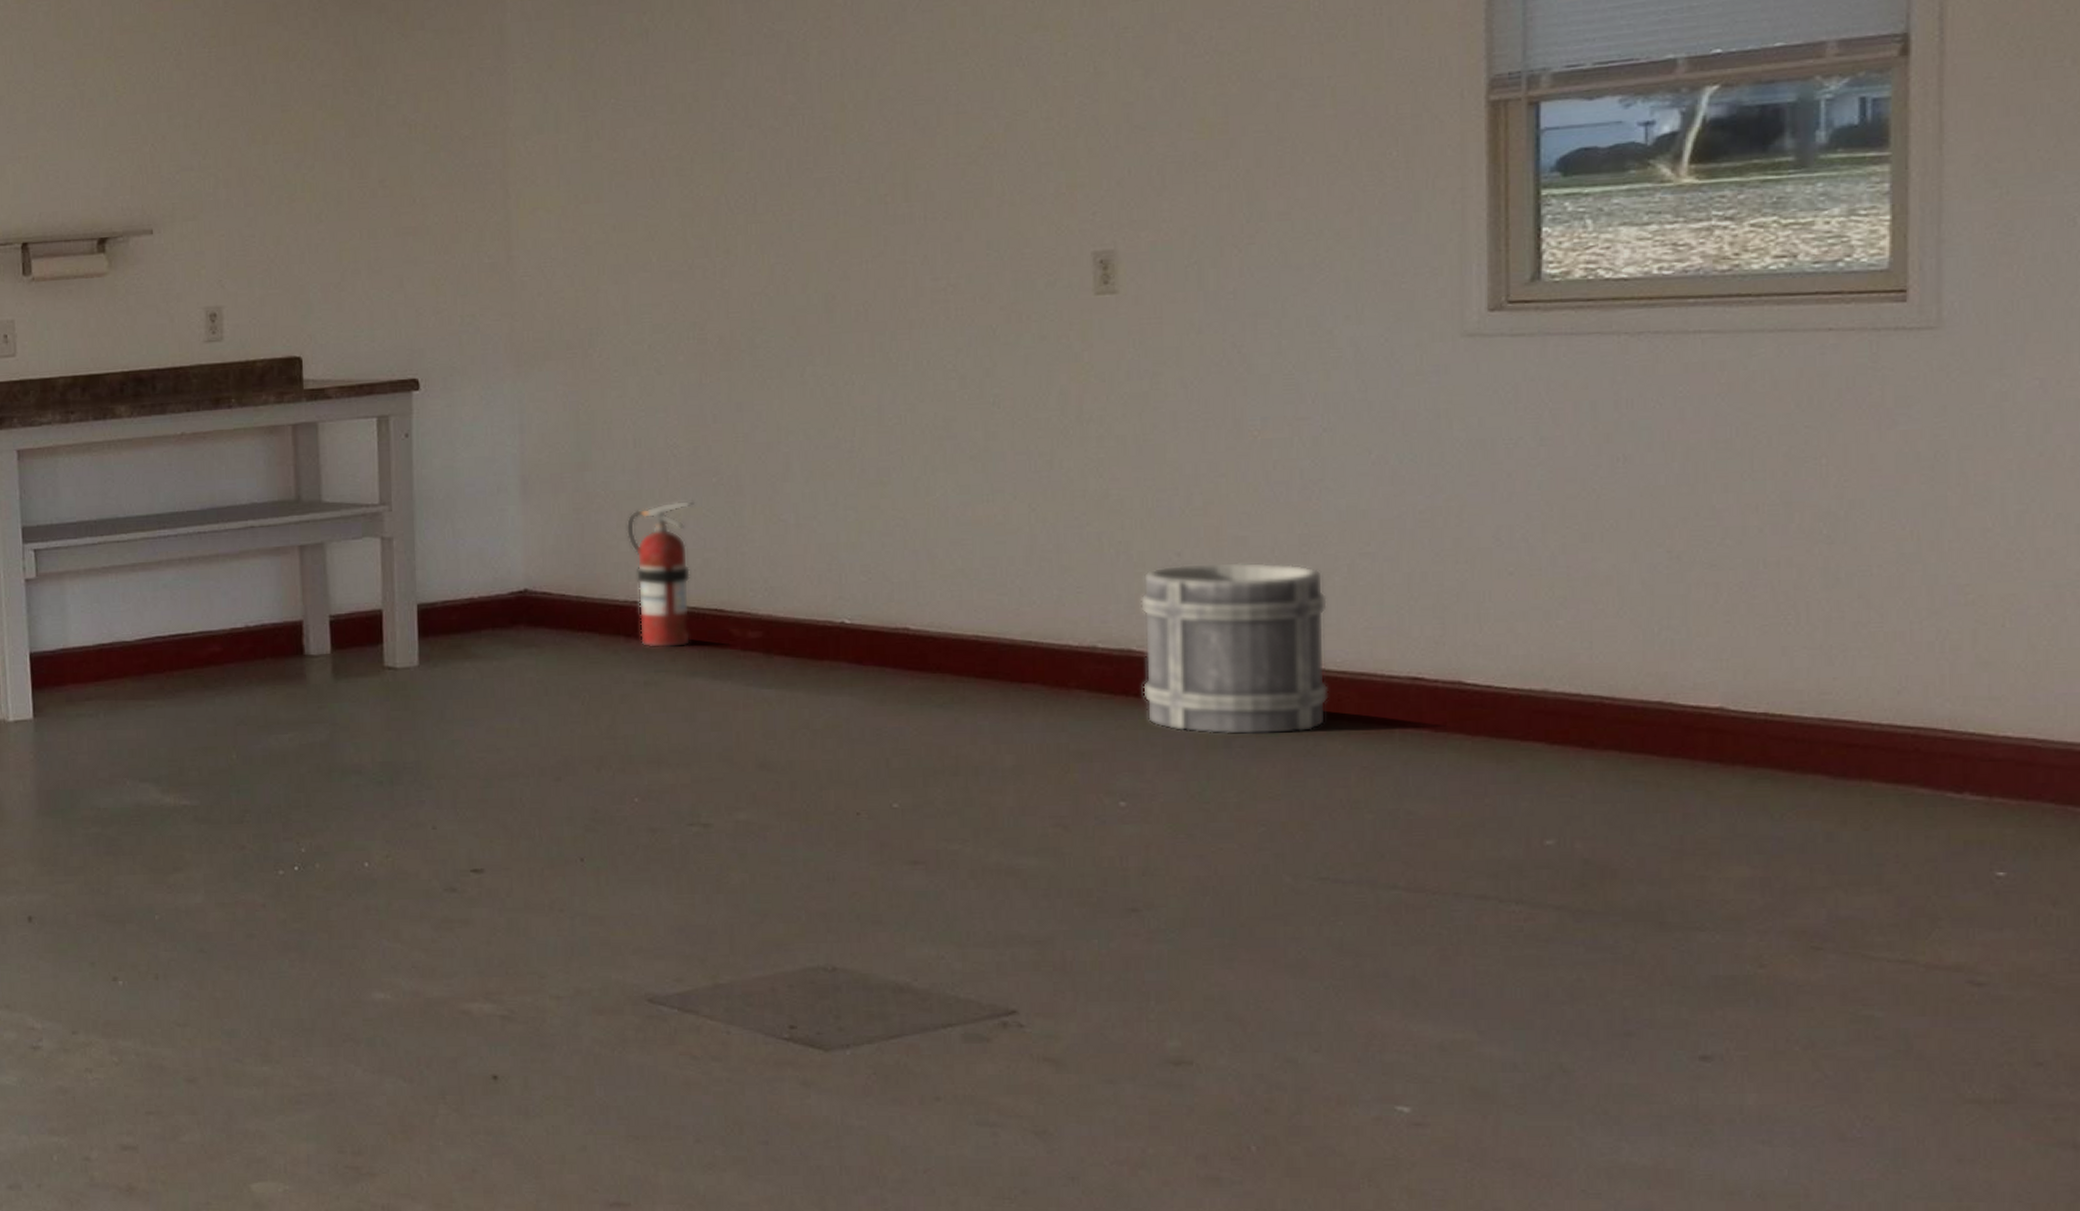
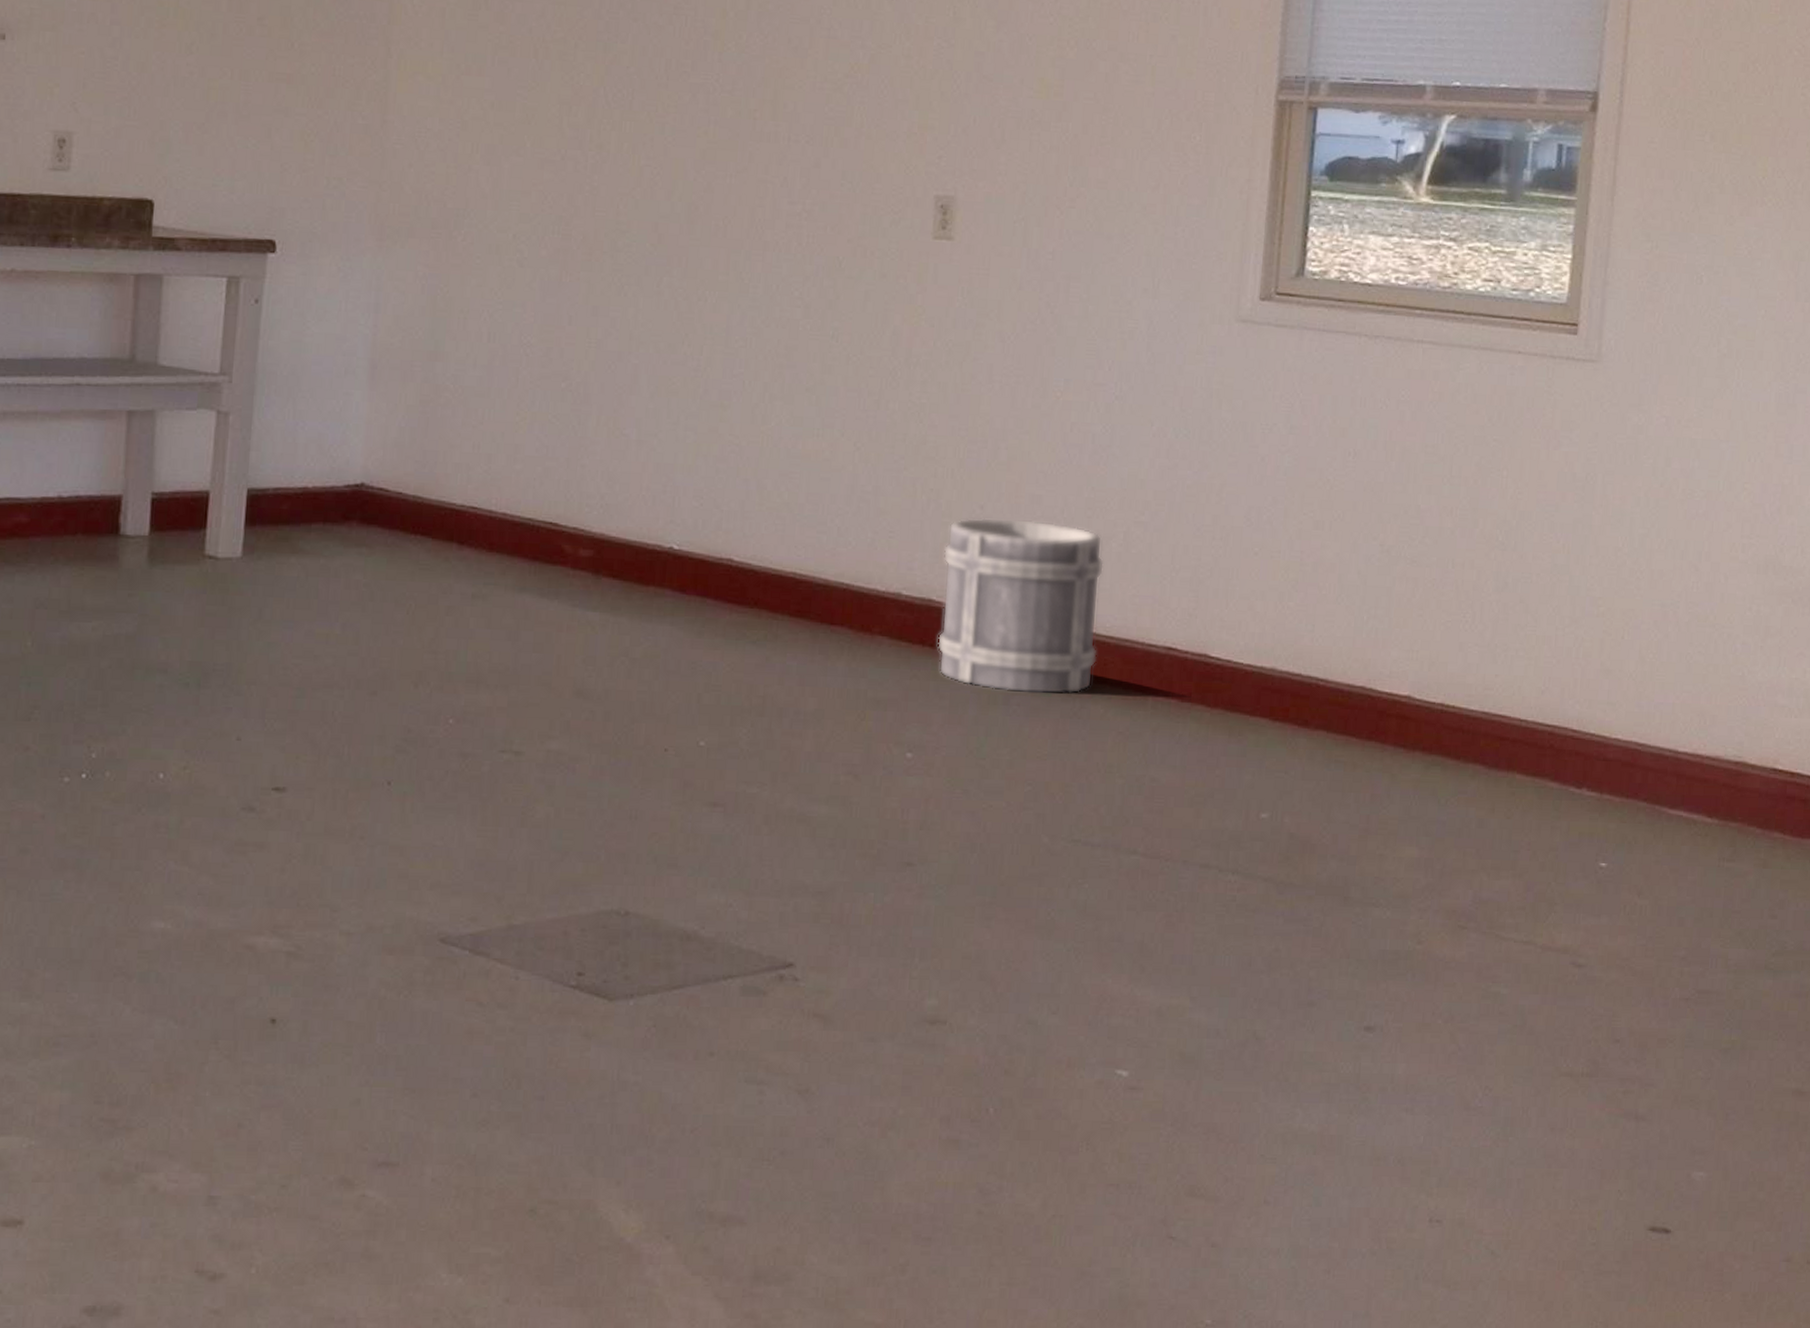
fire extinguisher: present [626,500,696,648] -> none [470,403,543,560]

